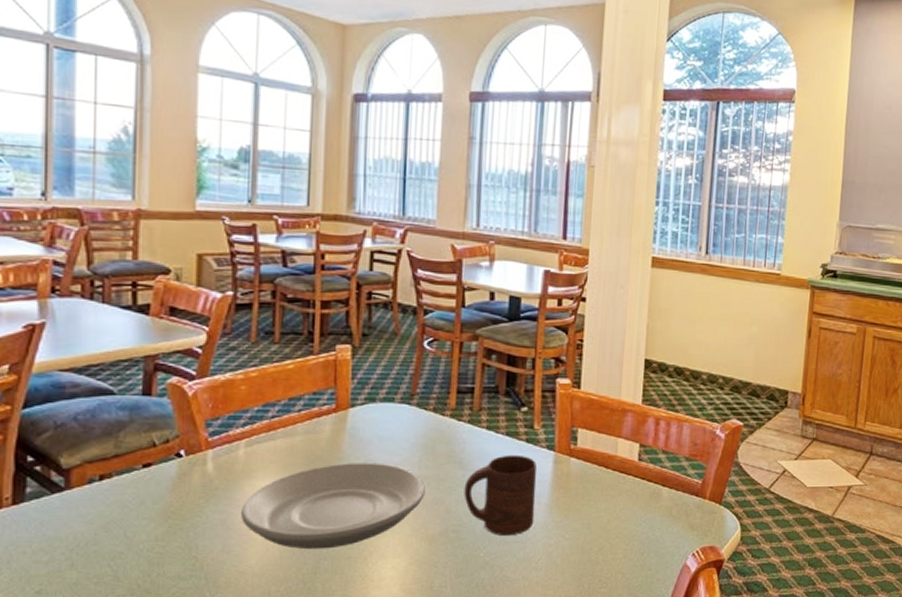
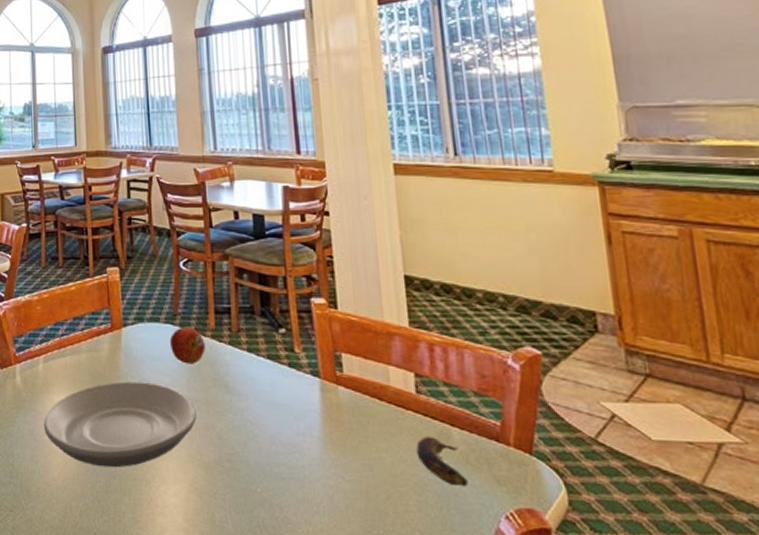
fruit: none [403,406,443,443] -> present [169,326,206,364]
cup: present [464,454,537,535] -> none [232,380,309,471]
banana: none [630,496,669,535] -> present [416,436,469,487]

